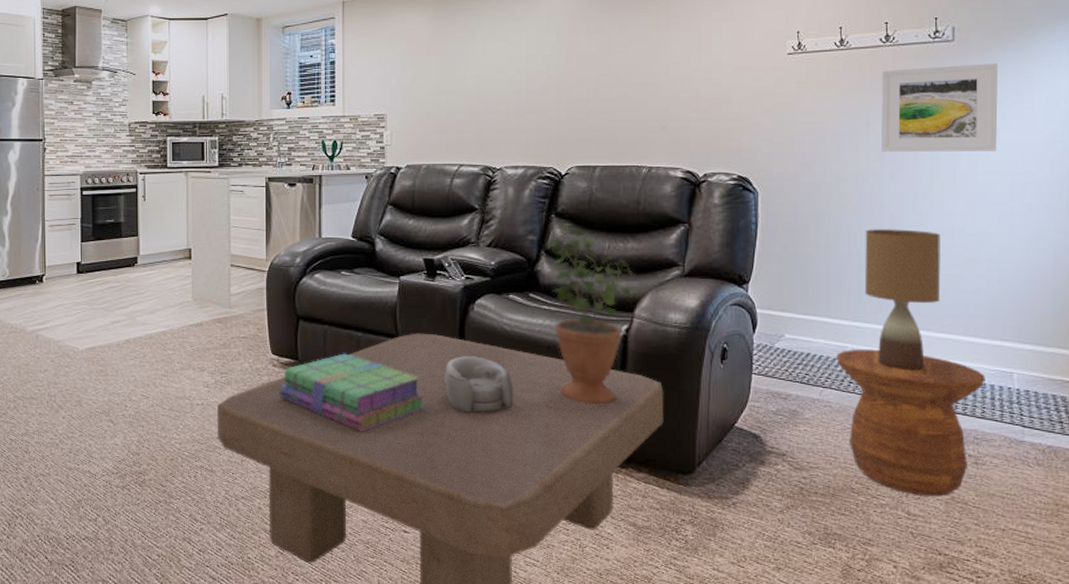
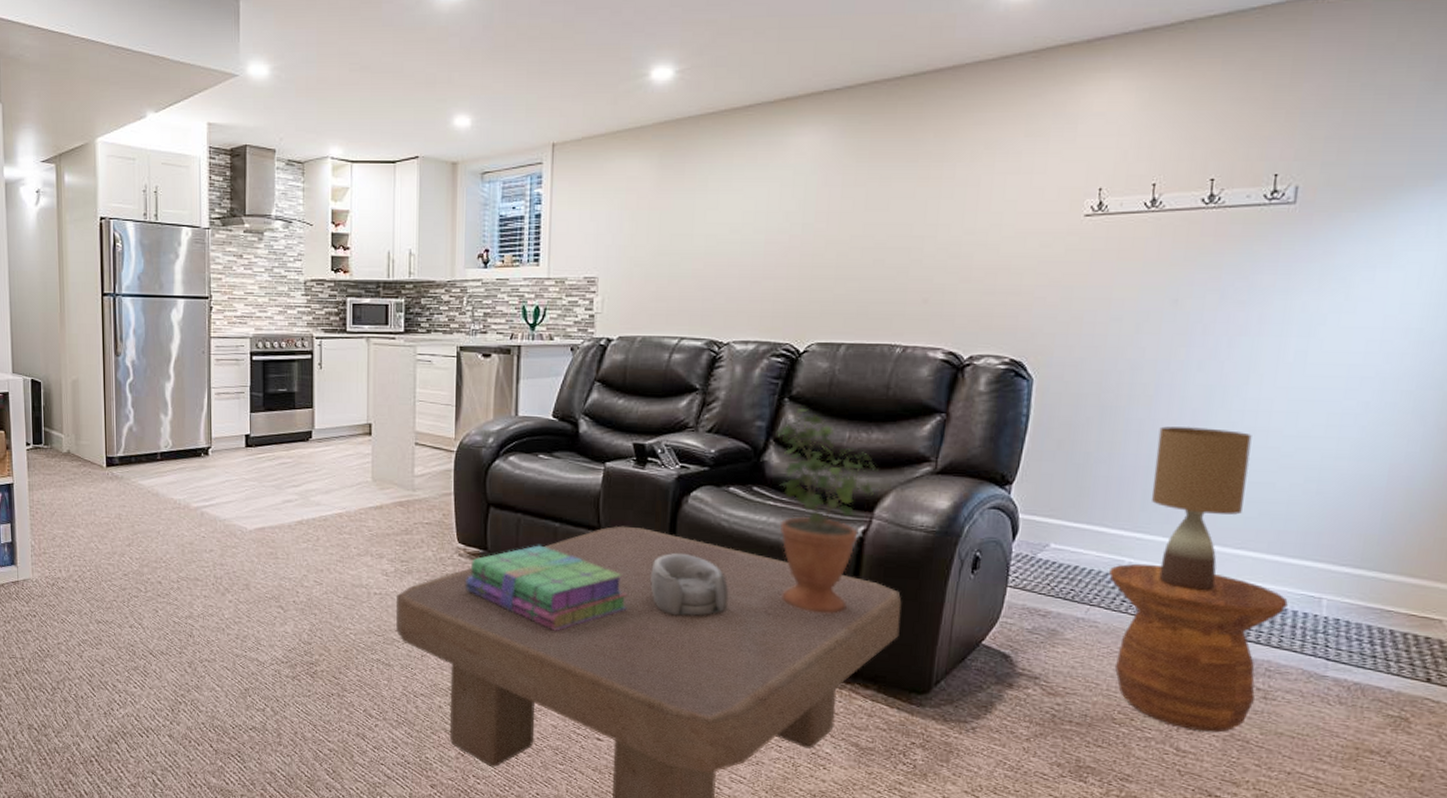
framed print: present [881,63,998,152] -> none [1189,232,1348,338]

